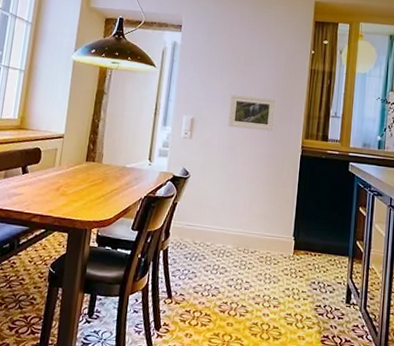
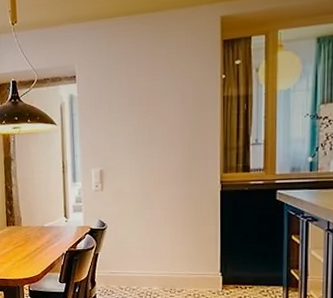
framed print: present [228,94,276,132] -> none [137,136,188,173]

